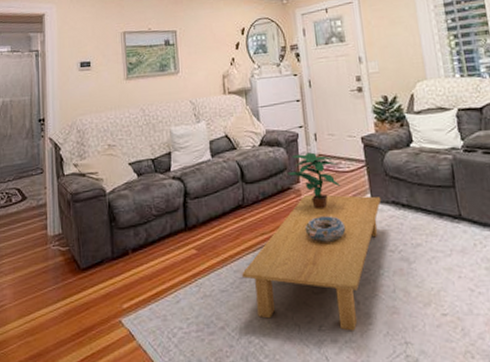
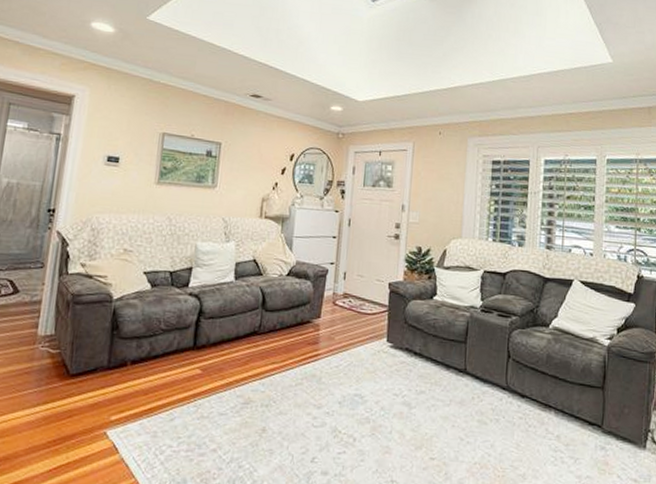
coffee table: present [242,194,382,331] -> none [244,330,396,466]
potted plant: present [287,152,341,210] -> none [309,289,361,347]
decorative bowl: present [305,216,346,243] -> none [316,353,357,380]

